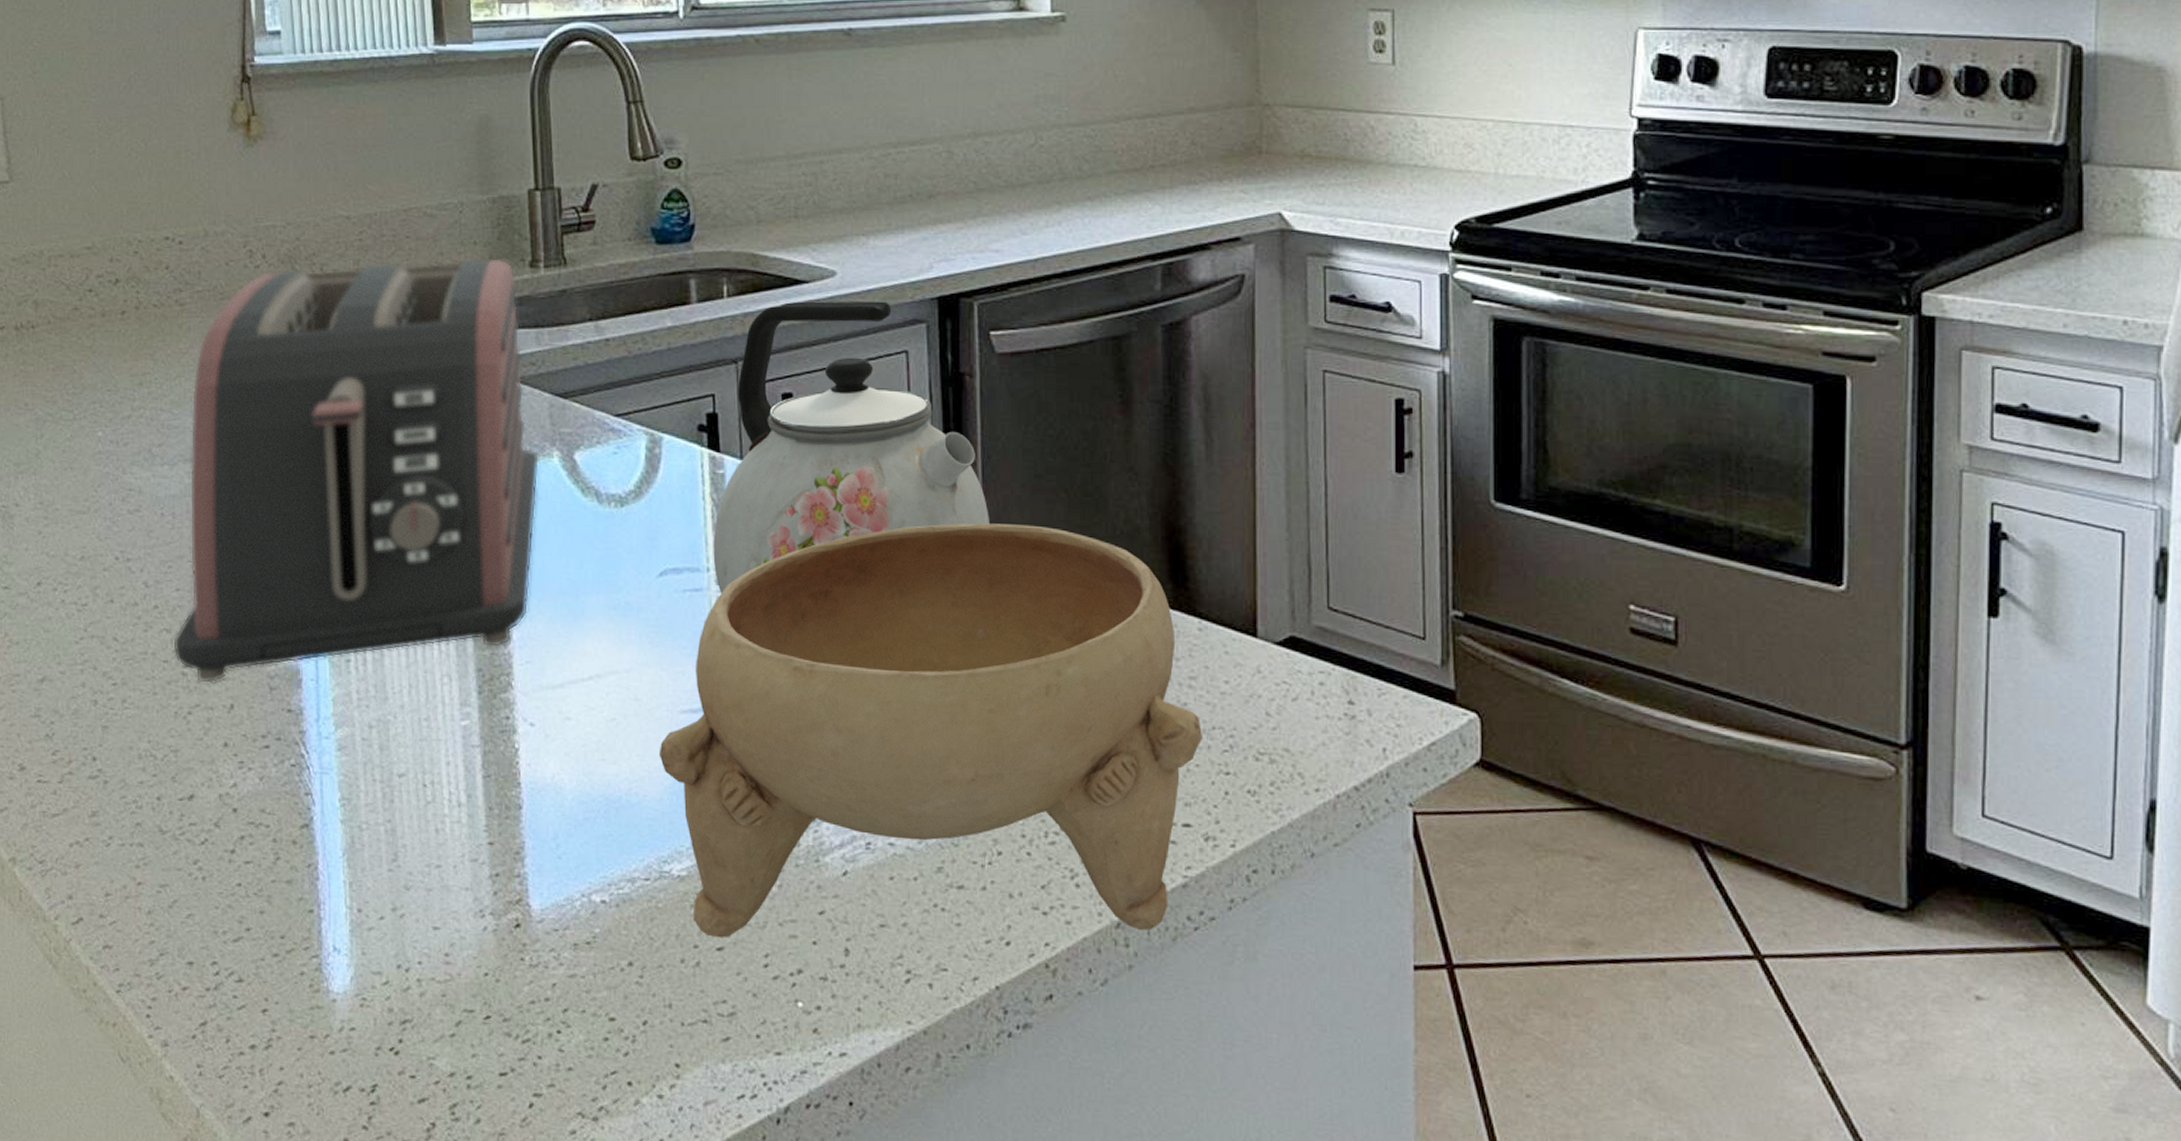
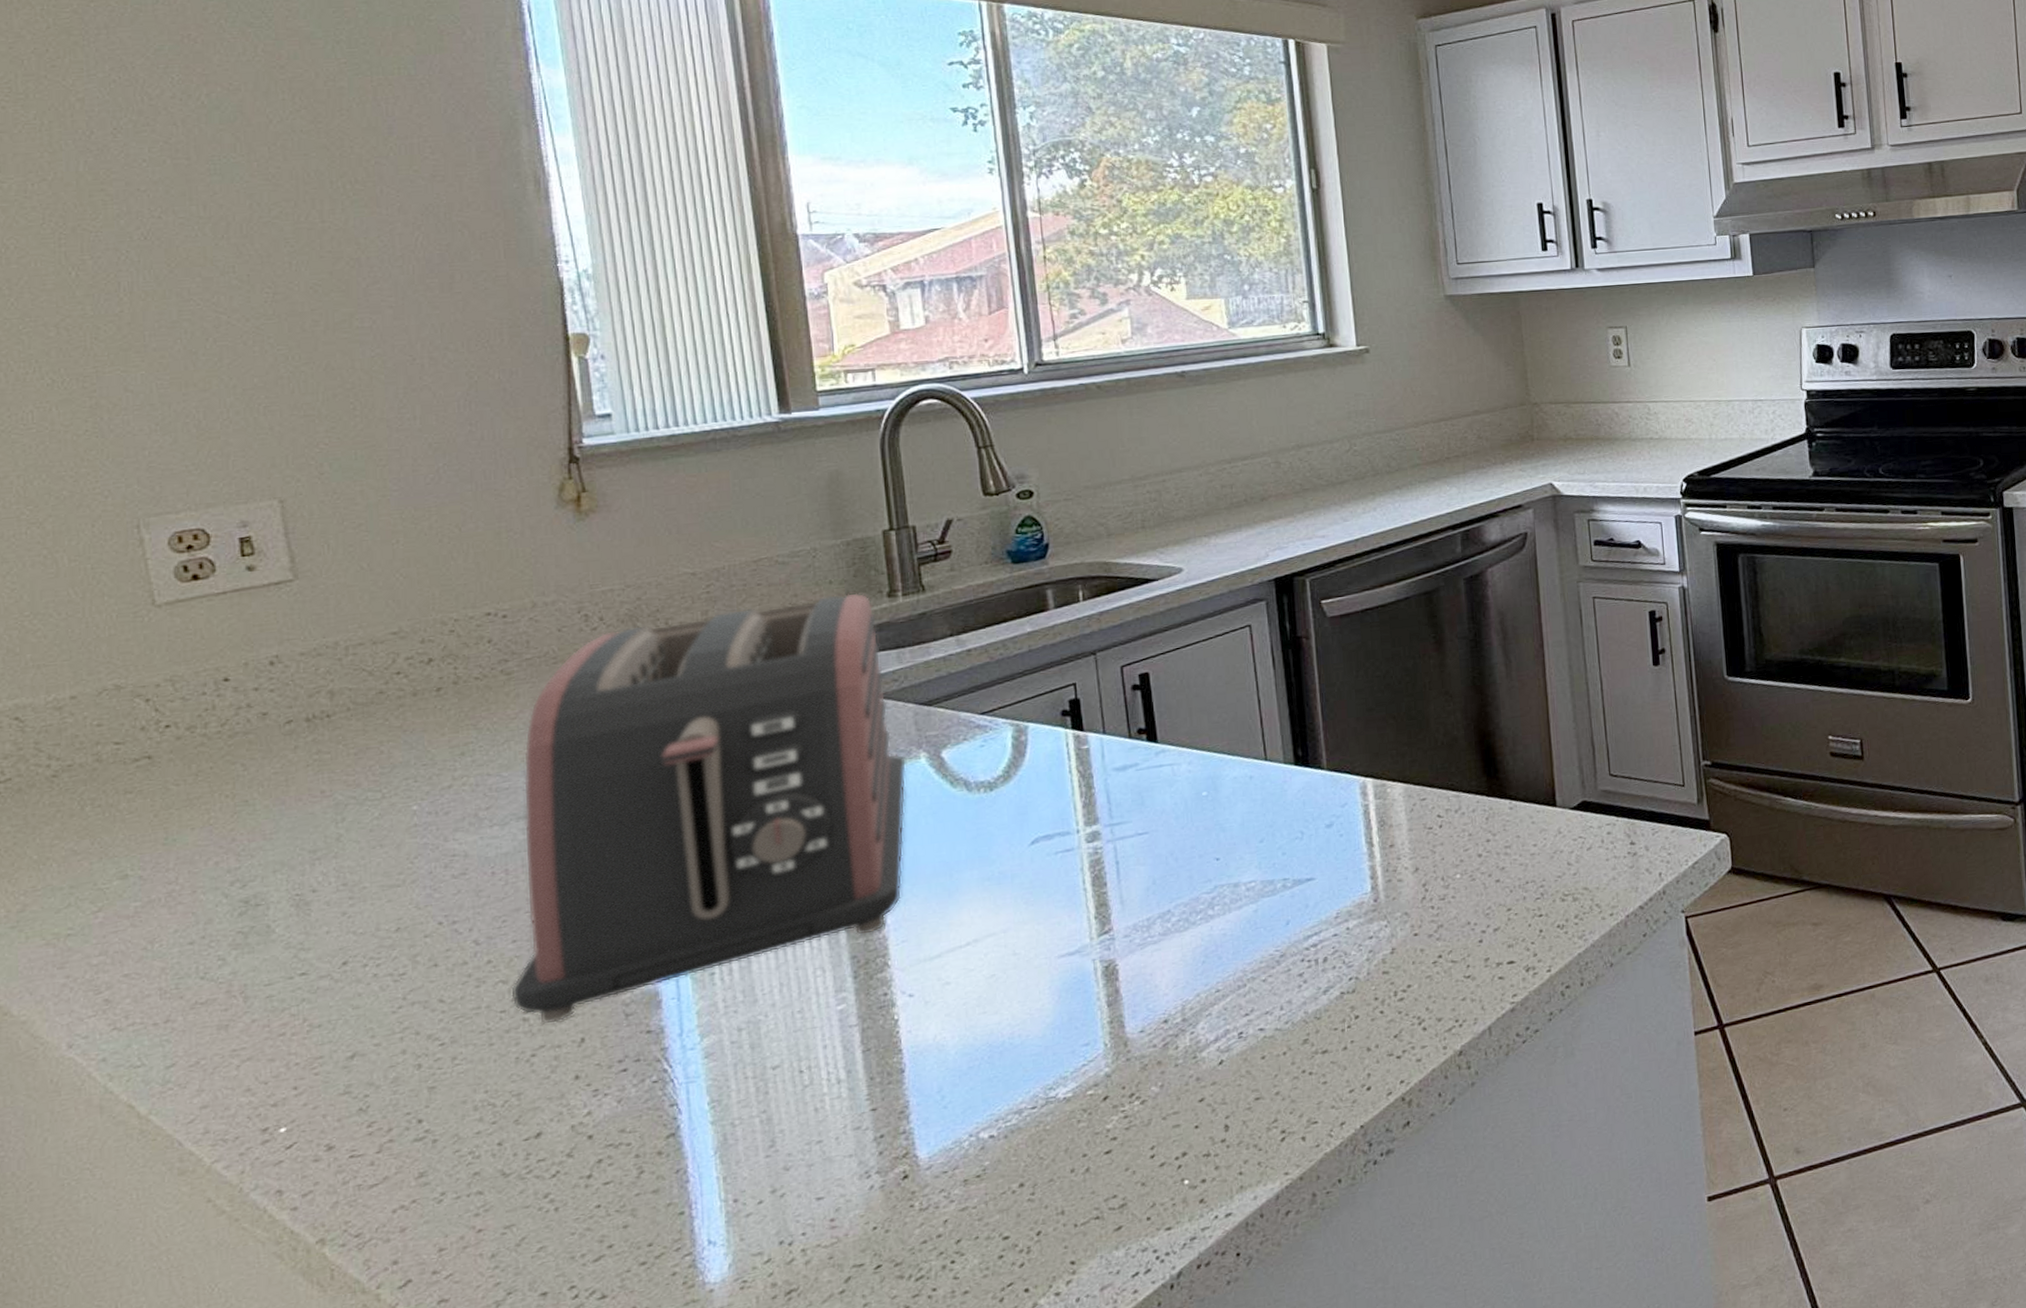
bowl: present [659,523,1202,938] -> none [1039,748,1519,1144]
kettle: present [713,301,989,594] -> none [1081,587,1331,850]

